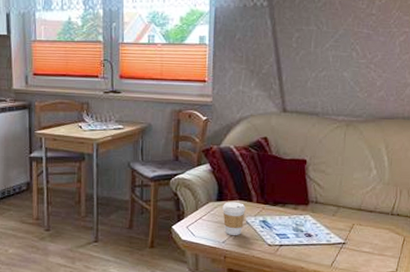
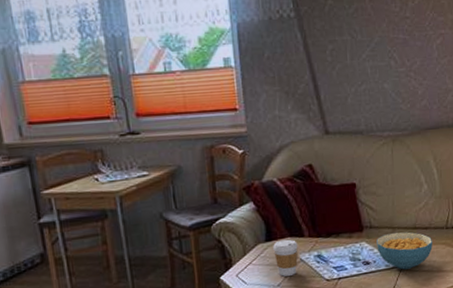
cereal bowl: none [320,210,376,248] -> present [376,231,433,270]

